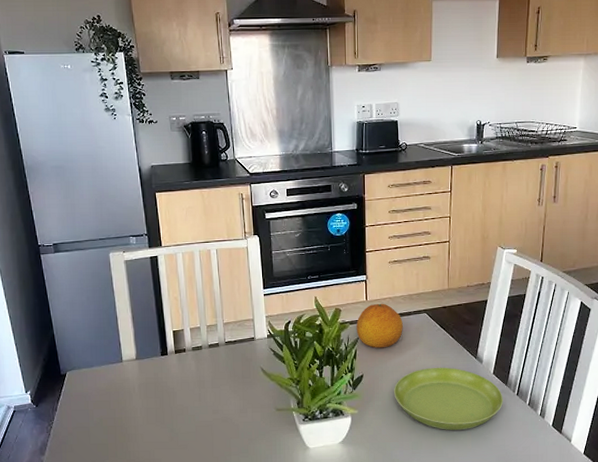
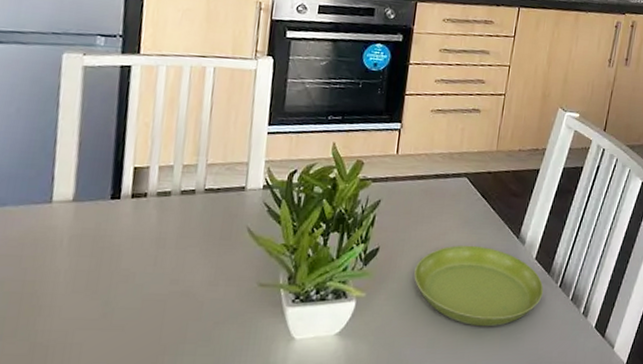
fruit: present [356,303,403,348] -> none [379,159,438,216]

